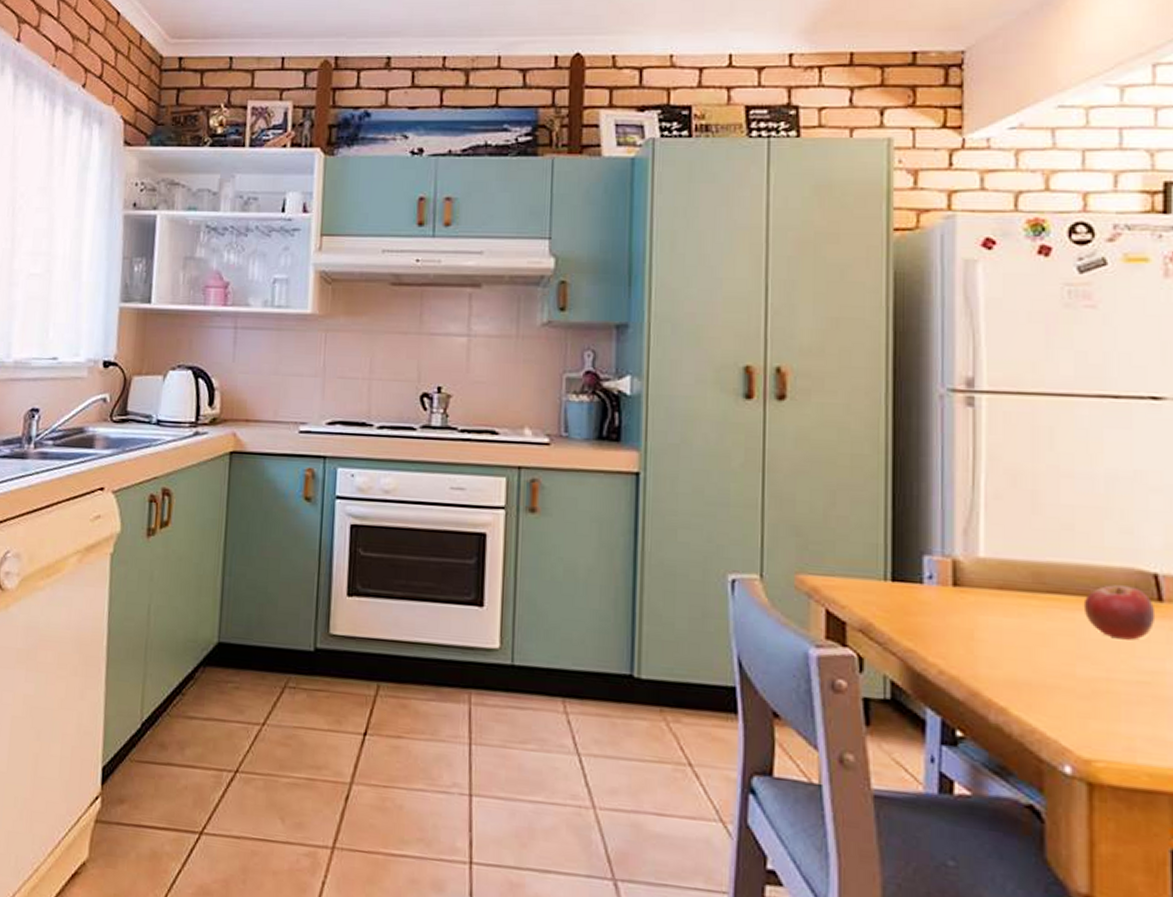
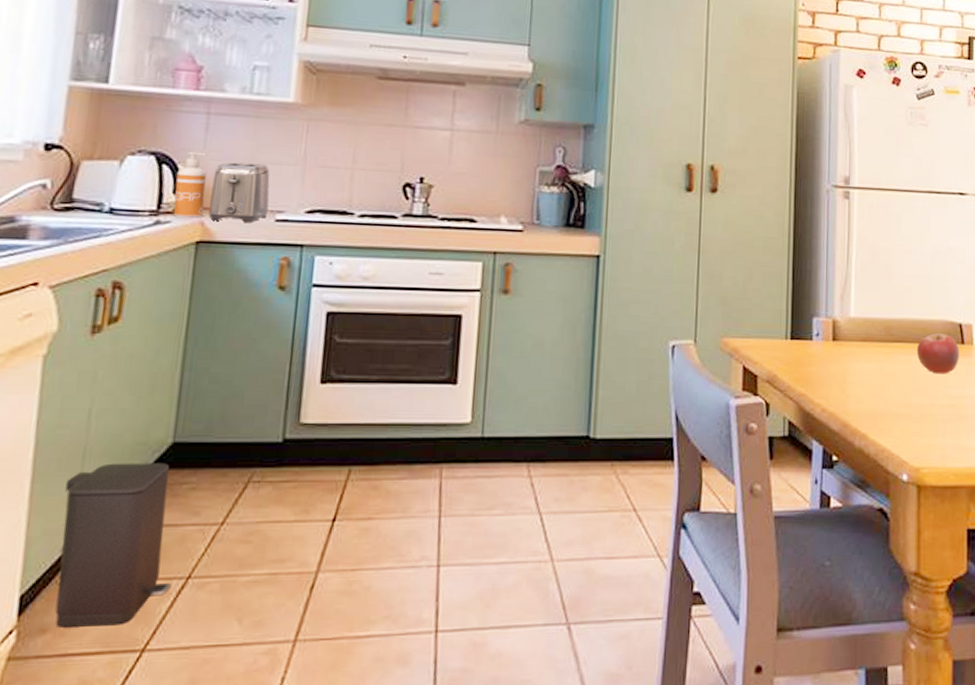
pedal bin: none [130,656,222,806] -> present [55,463,171,628]
soap dispenser: none [209,365,237,429] -> present [173,151,207,218]
toaster: none [239,375,293,434] -> present [208,162,270,222]

